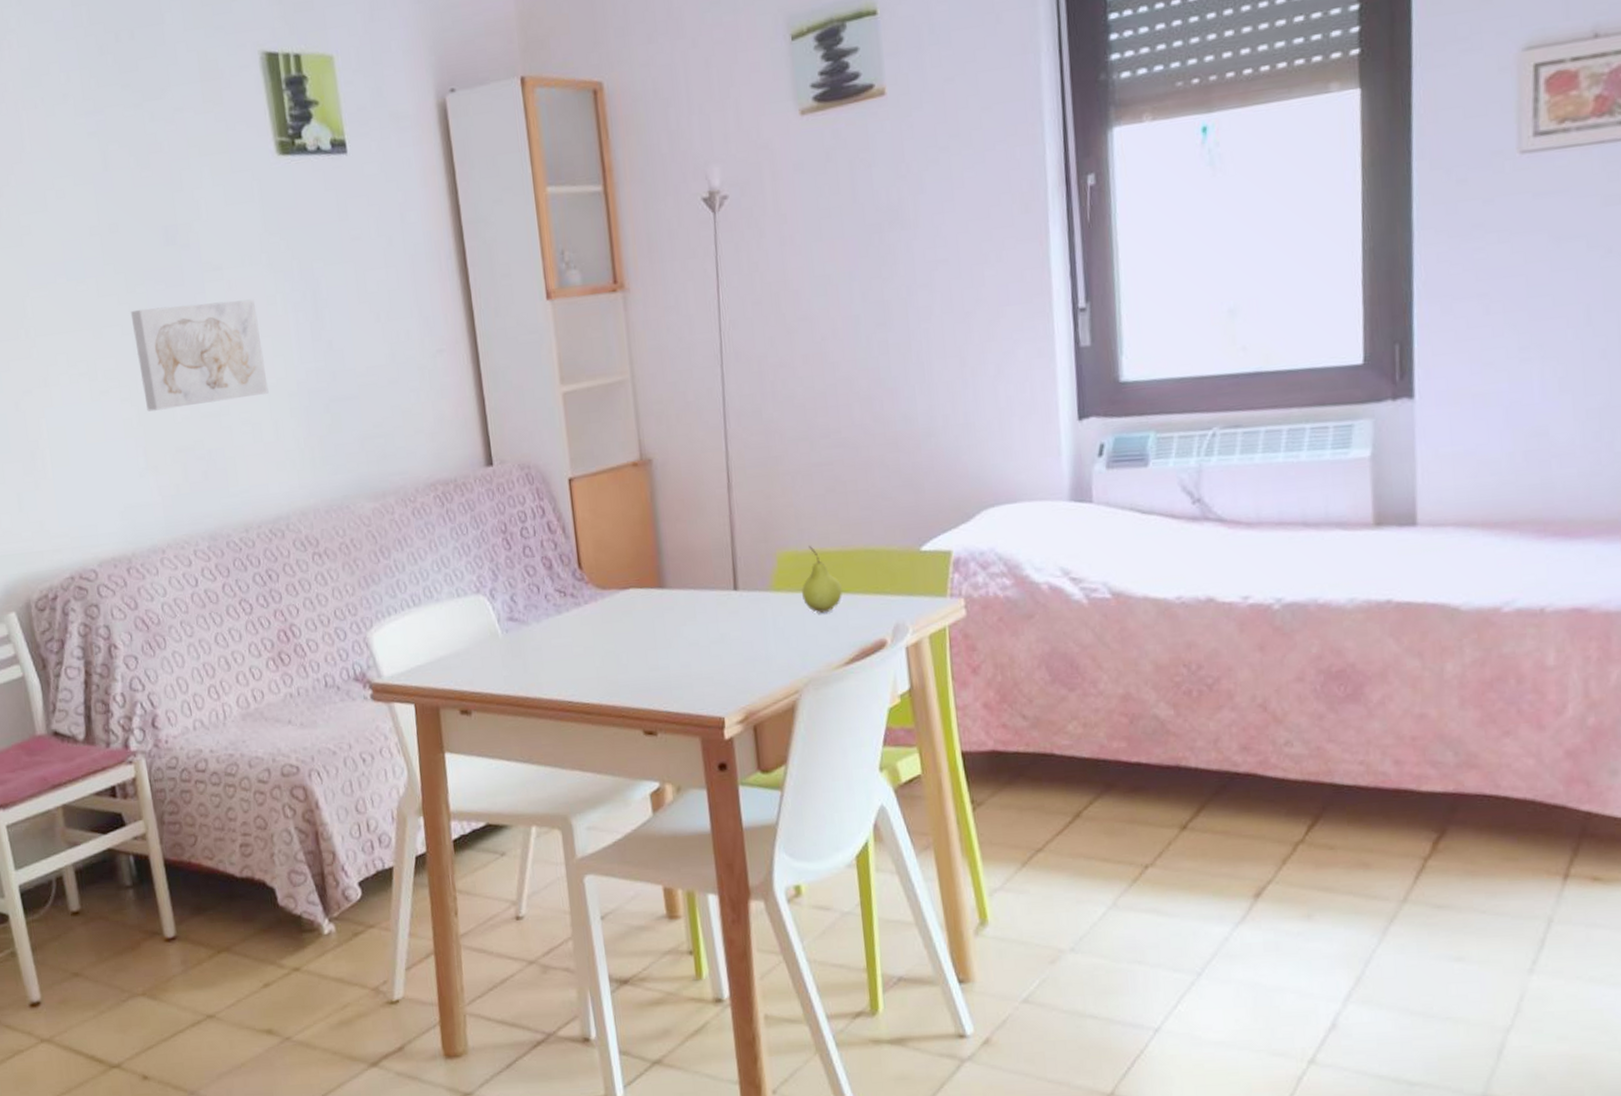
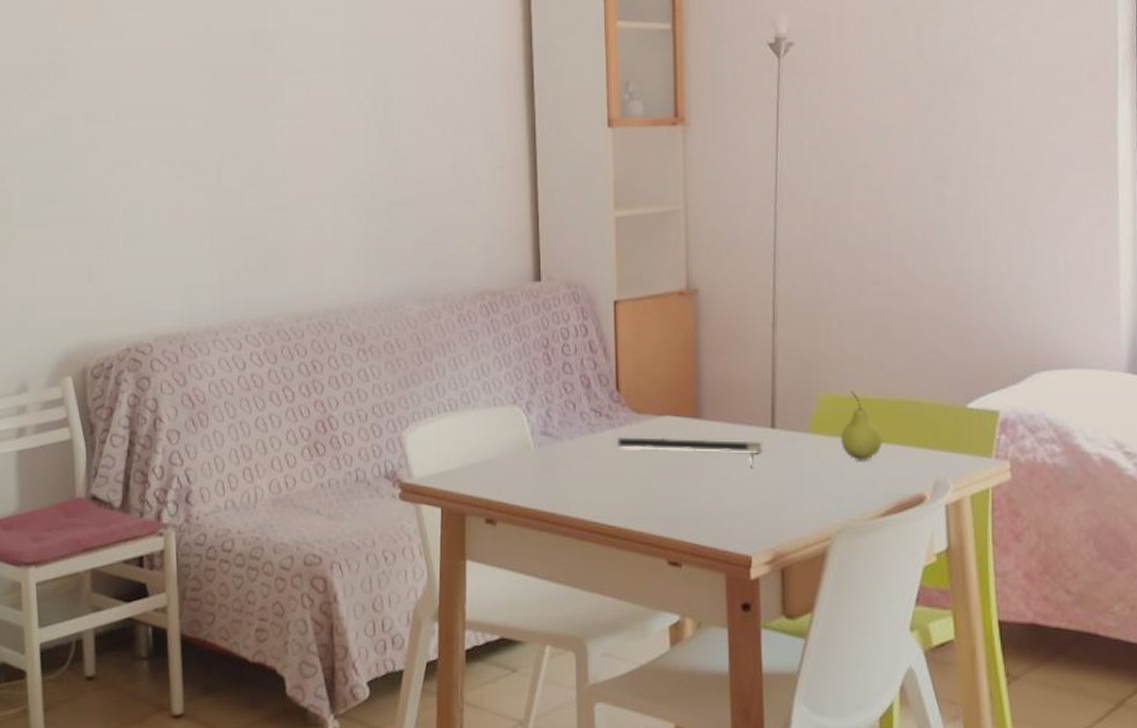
wall art: present [130,299,269,412] -> none [213,103,333,200]
notepad: none [584,605,727,632] -> present [617,437,762,469]

